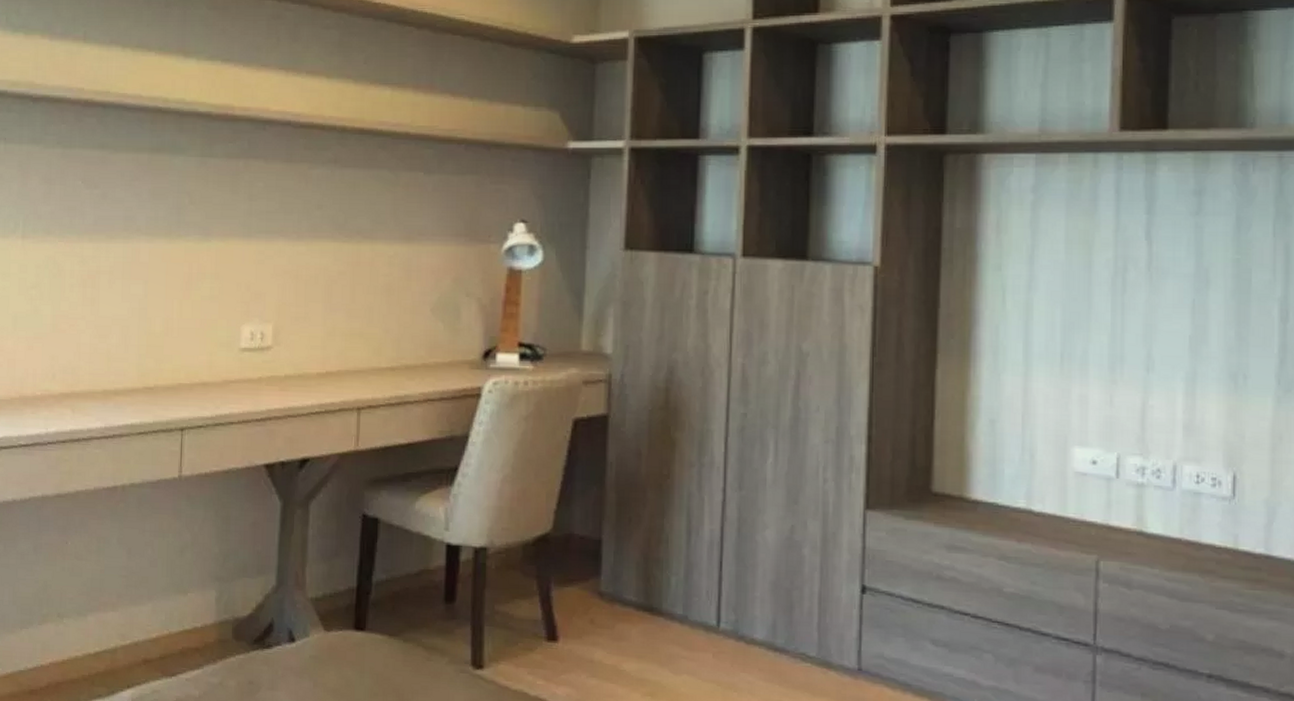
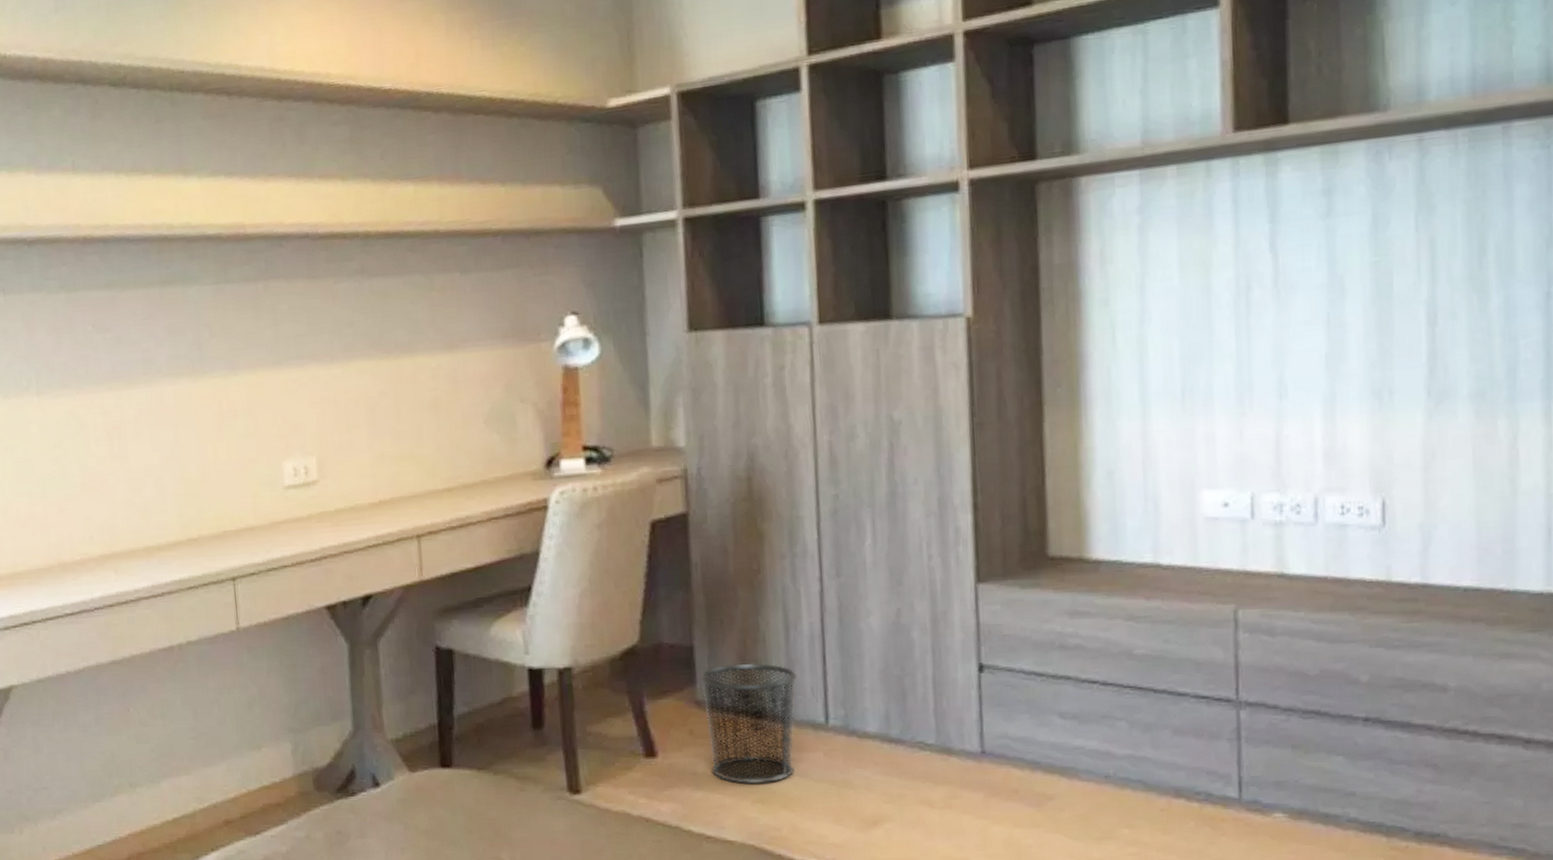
waste bin: none [604,561,695,678] -> present [699,663,797,785]

